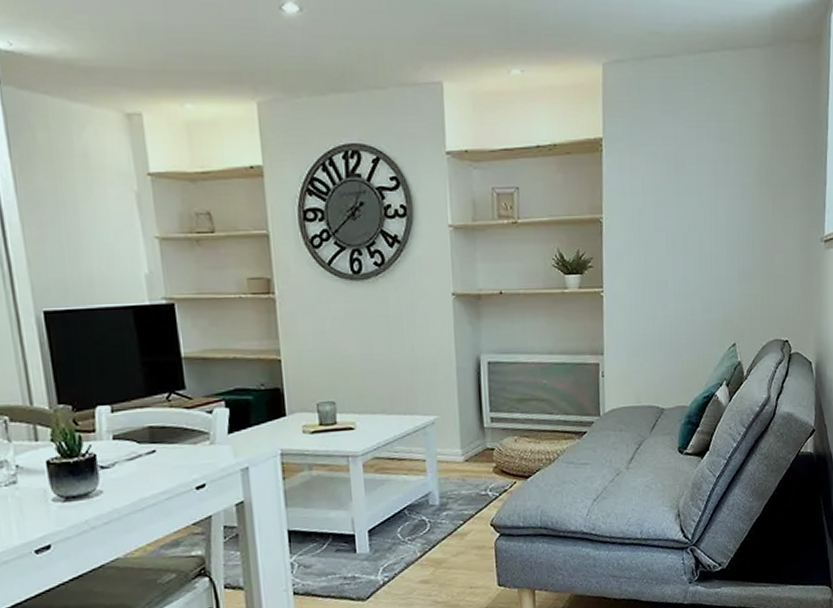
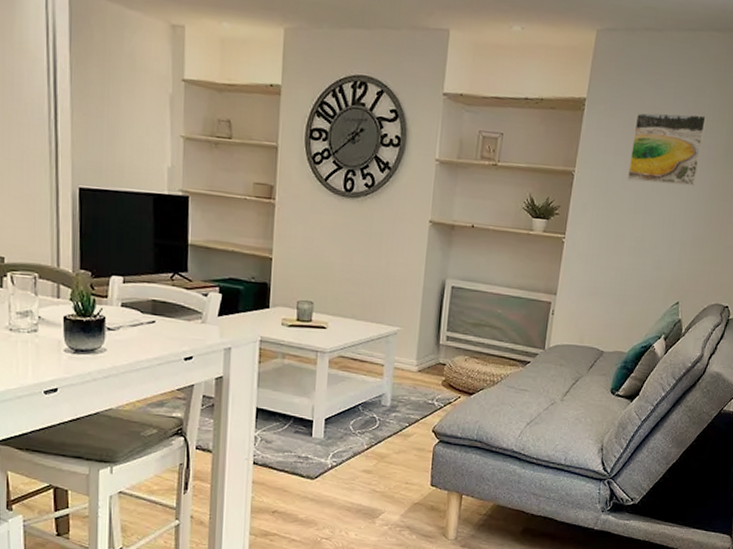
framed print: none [658,141,734,221] -> present [627,111,706,186]

